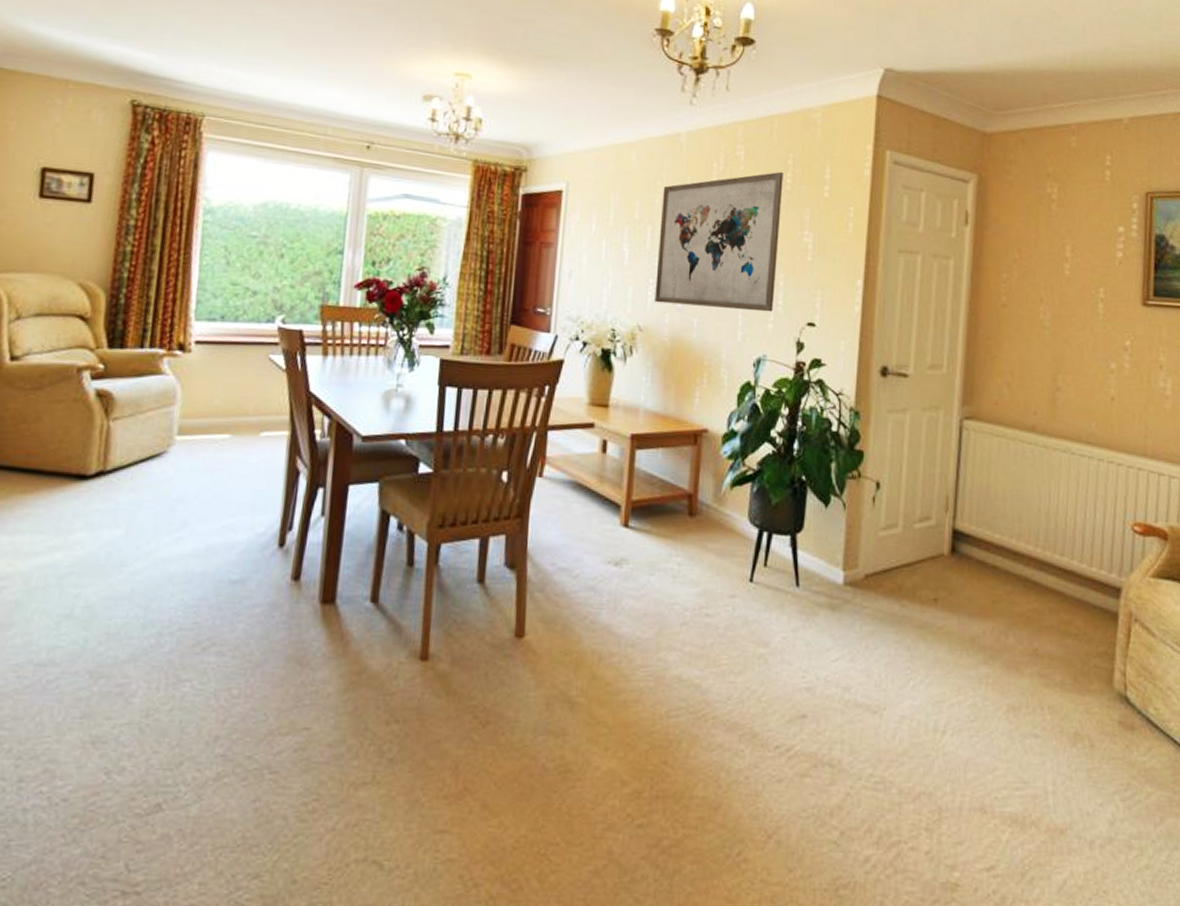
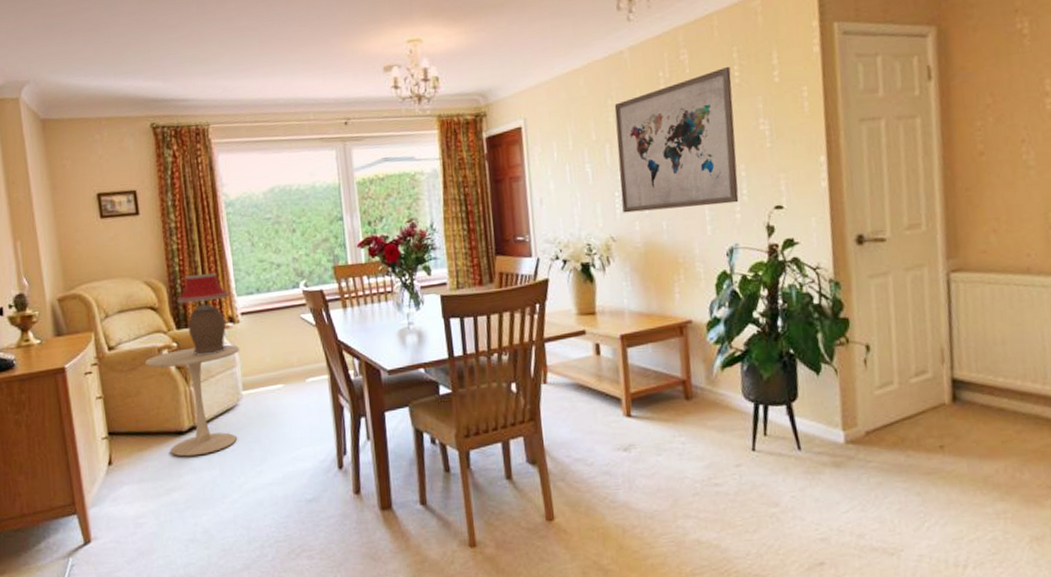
side table: none [56,373,185,509] -> present [145,344,240,457]
table lamp: none [115,286,186,386] -> present [176,273,230,356]

